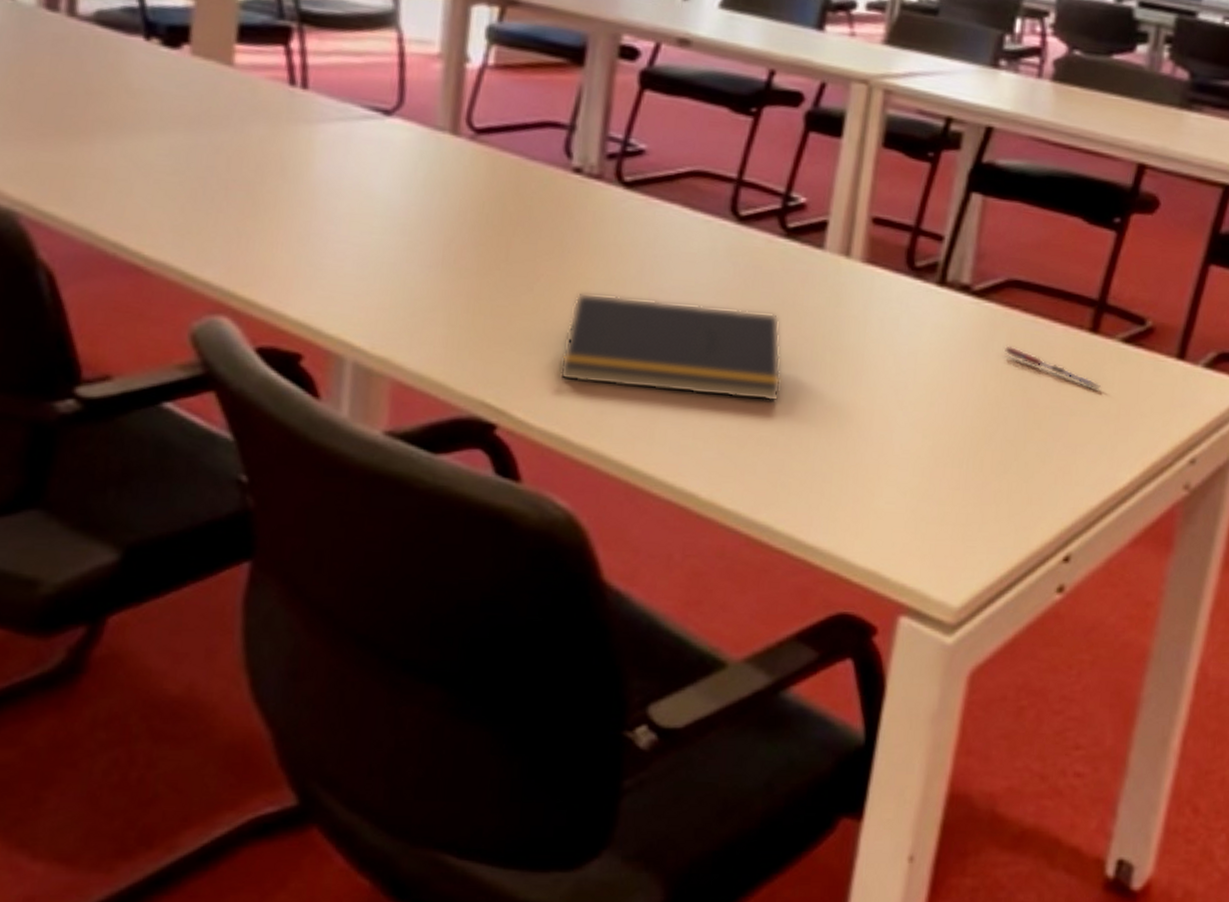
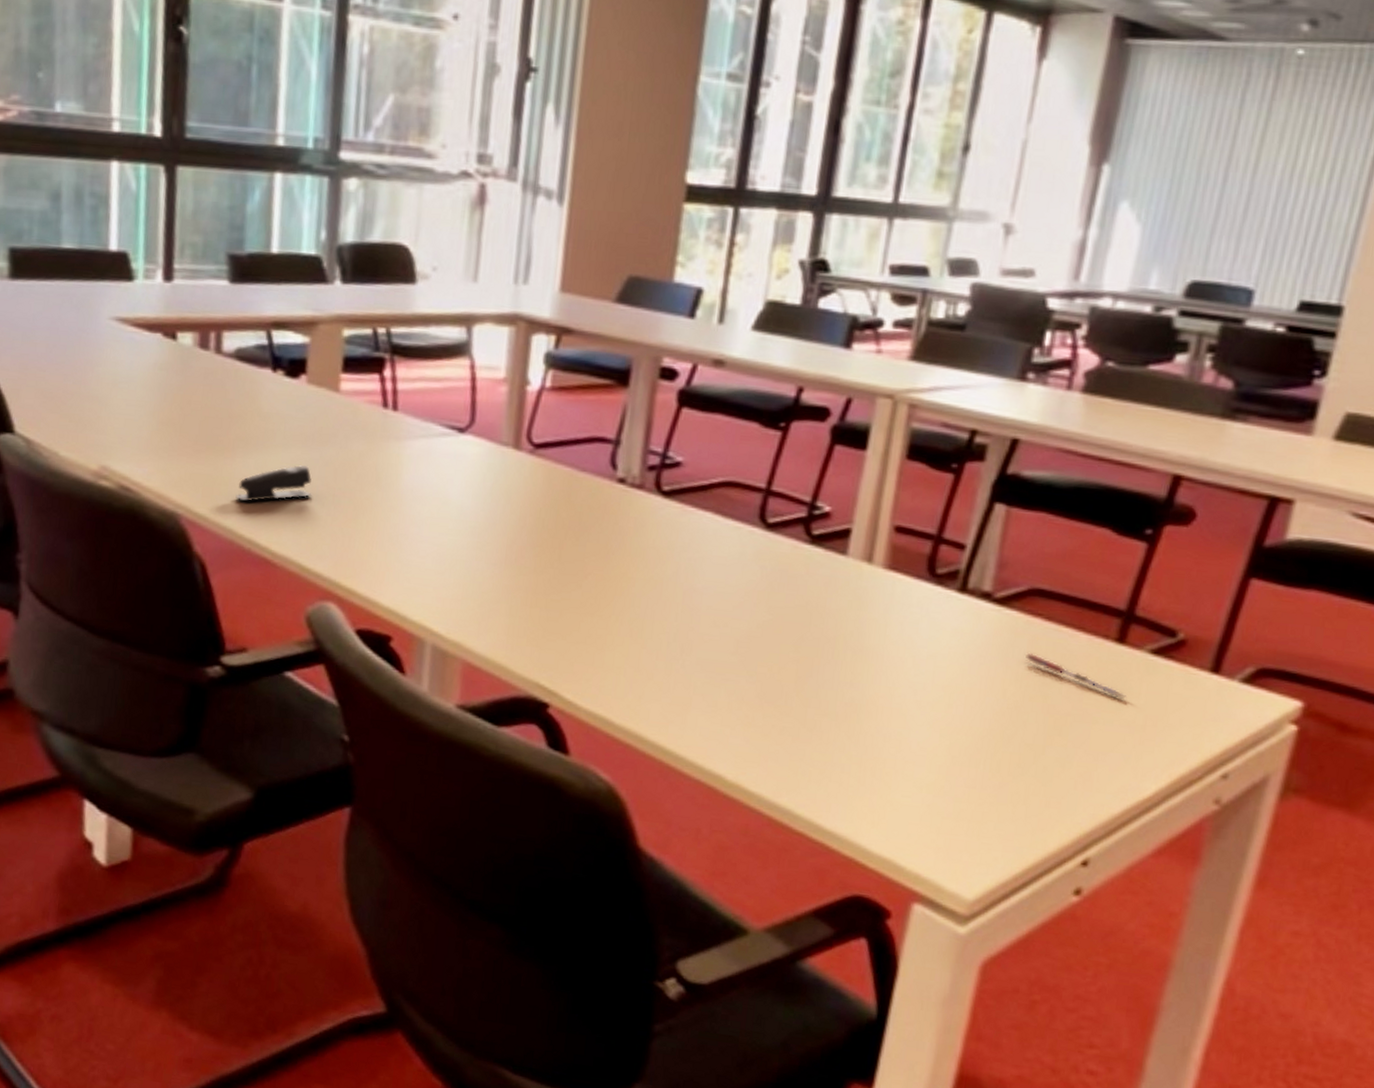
stapler: none [95,152,198,197] -> present [235,465,312,502]
notepad: present [559,292,782,403] -> none [603,590,805,697]

